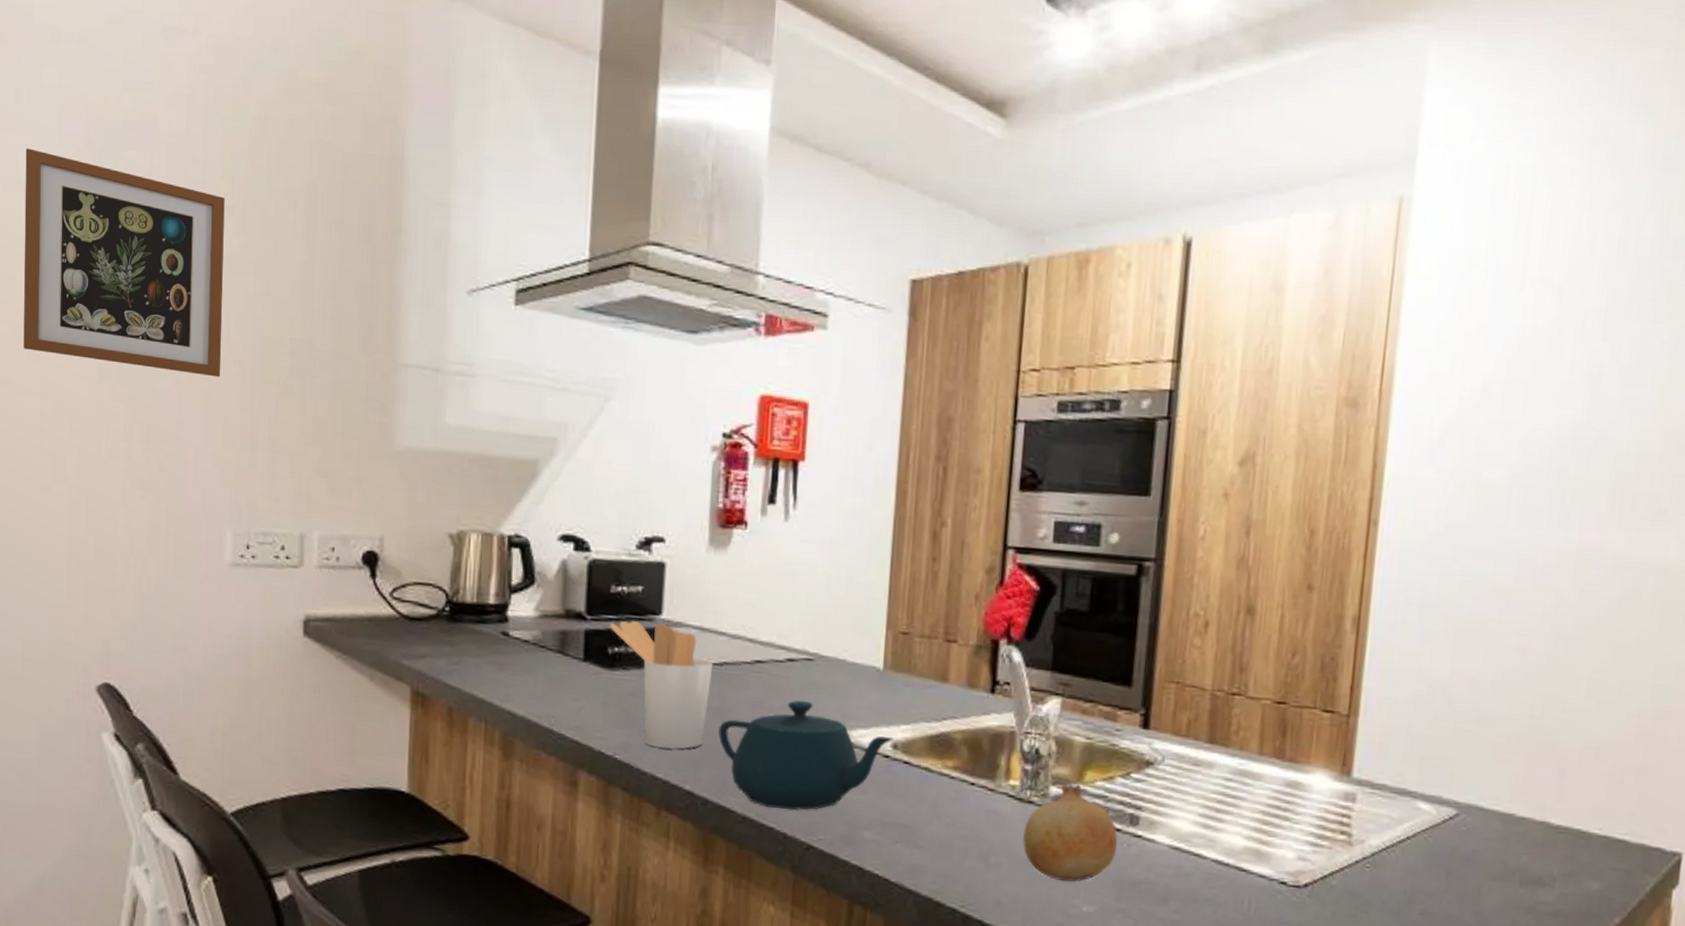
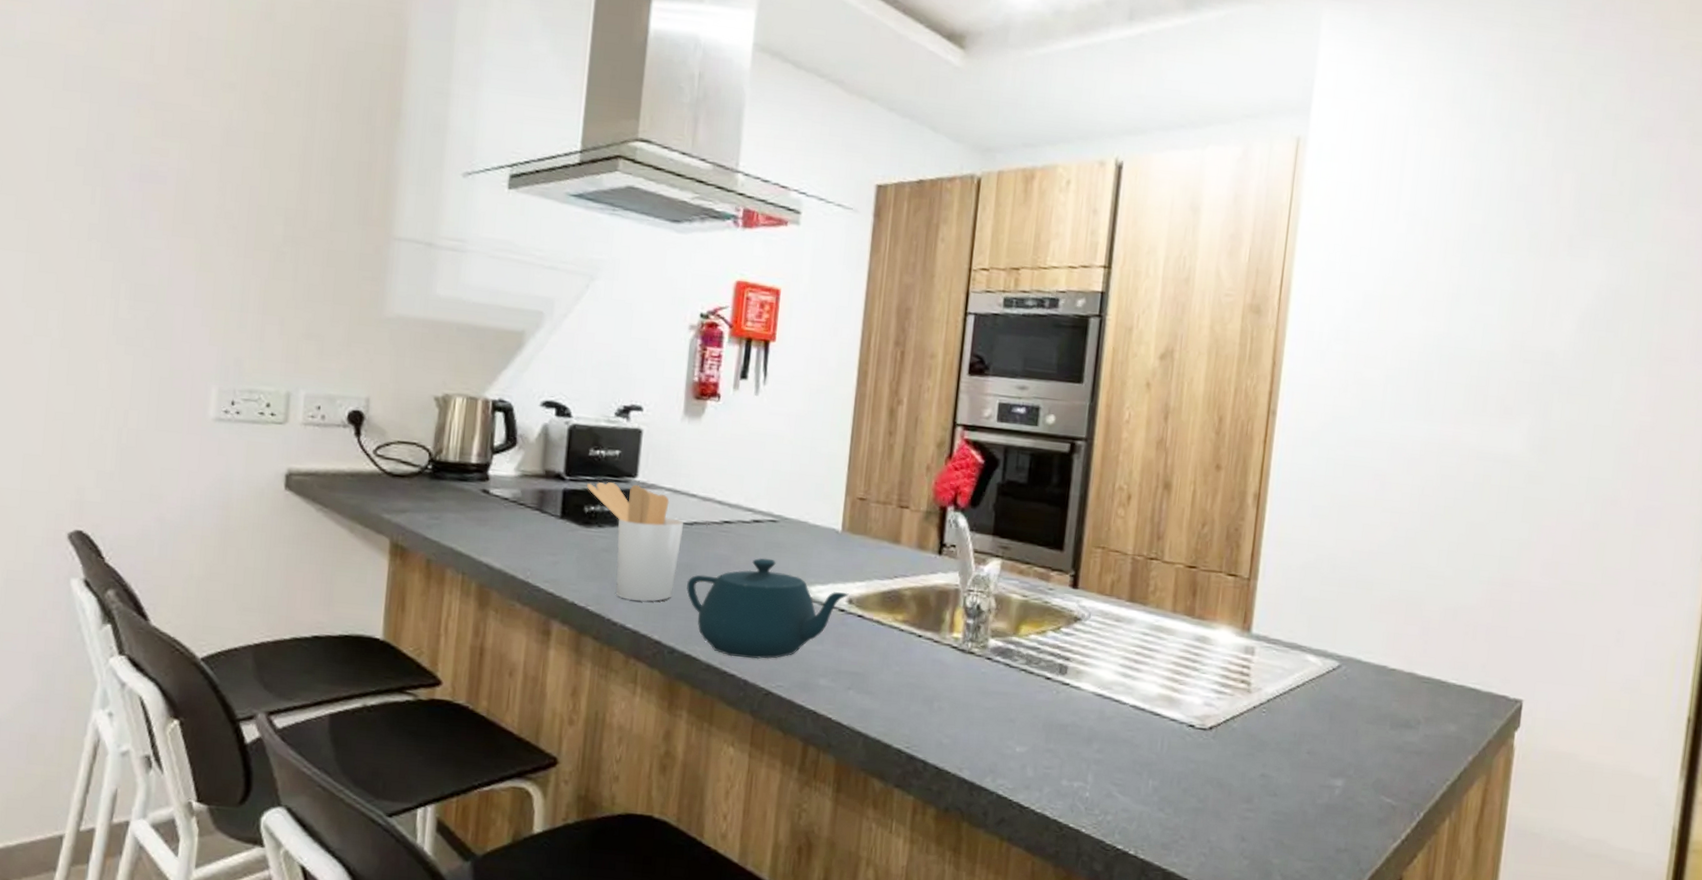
picture frame: present [23,148,225,378] -> none [11,15,227,242]
fruit: present [1023,783,1118,882] -> none [964,636,1049,725]

